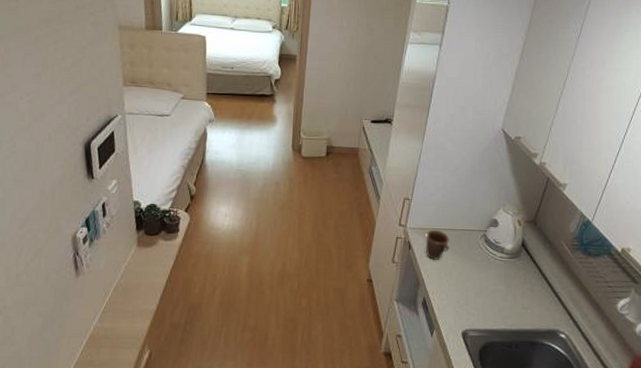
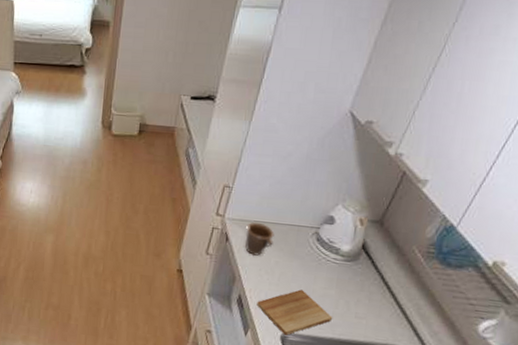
cutting board: none [439,287,504,331] -> present [256,289,333,335]

